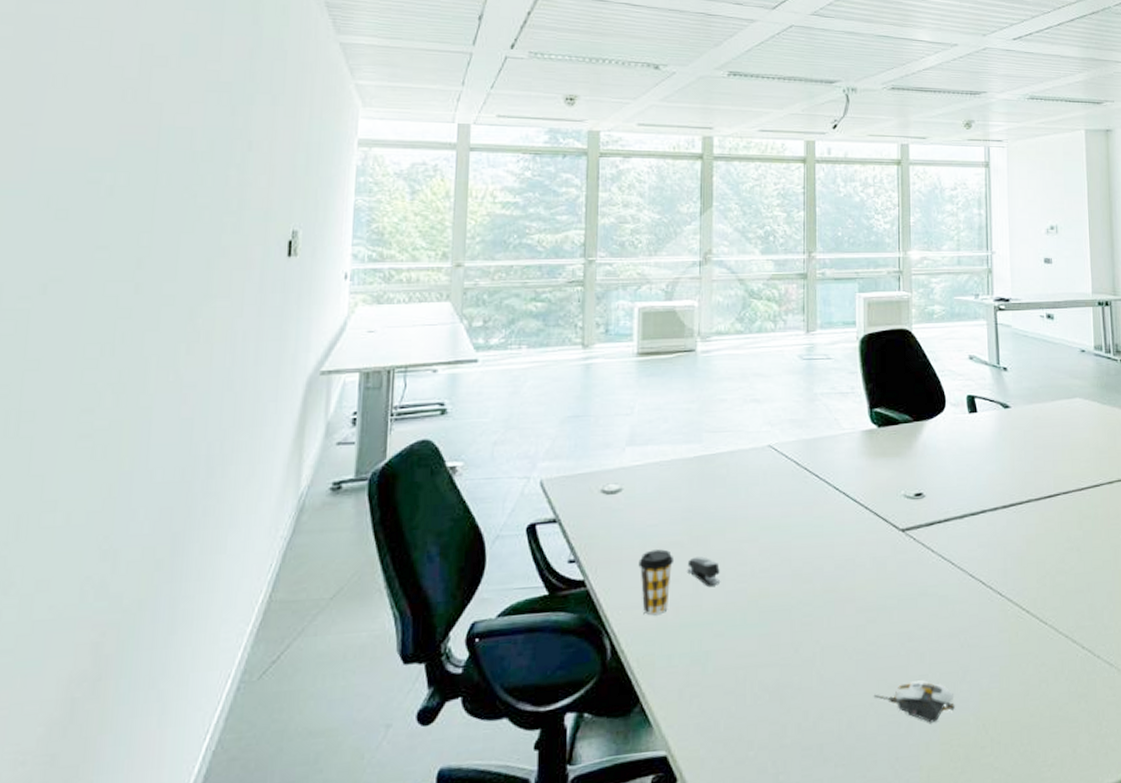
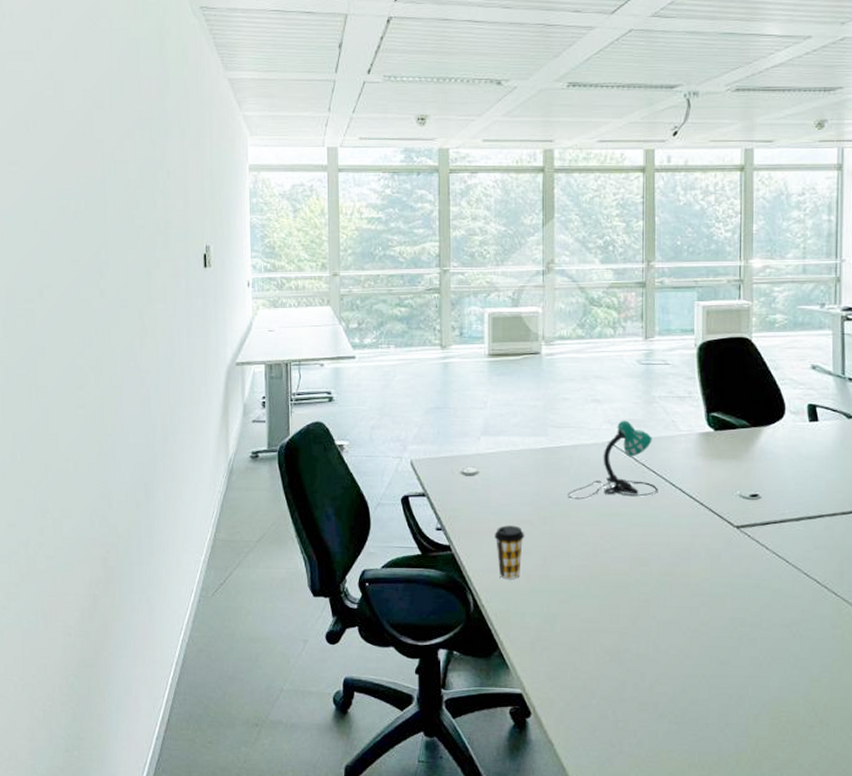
stapler: present [687,556,721,586] -> none [536,534,566,560]
desk lamp: none [723,420,821,513] -> present [568,420,658,500]
computer mouse: present [873,680,955,723] -> none [705,661,785,699]

